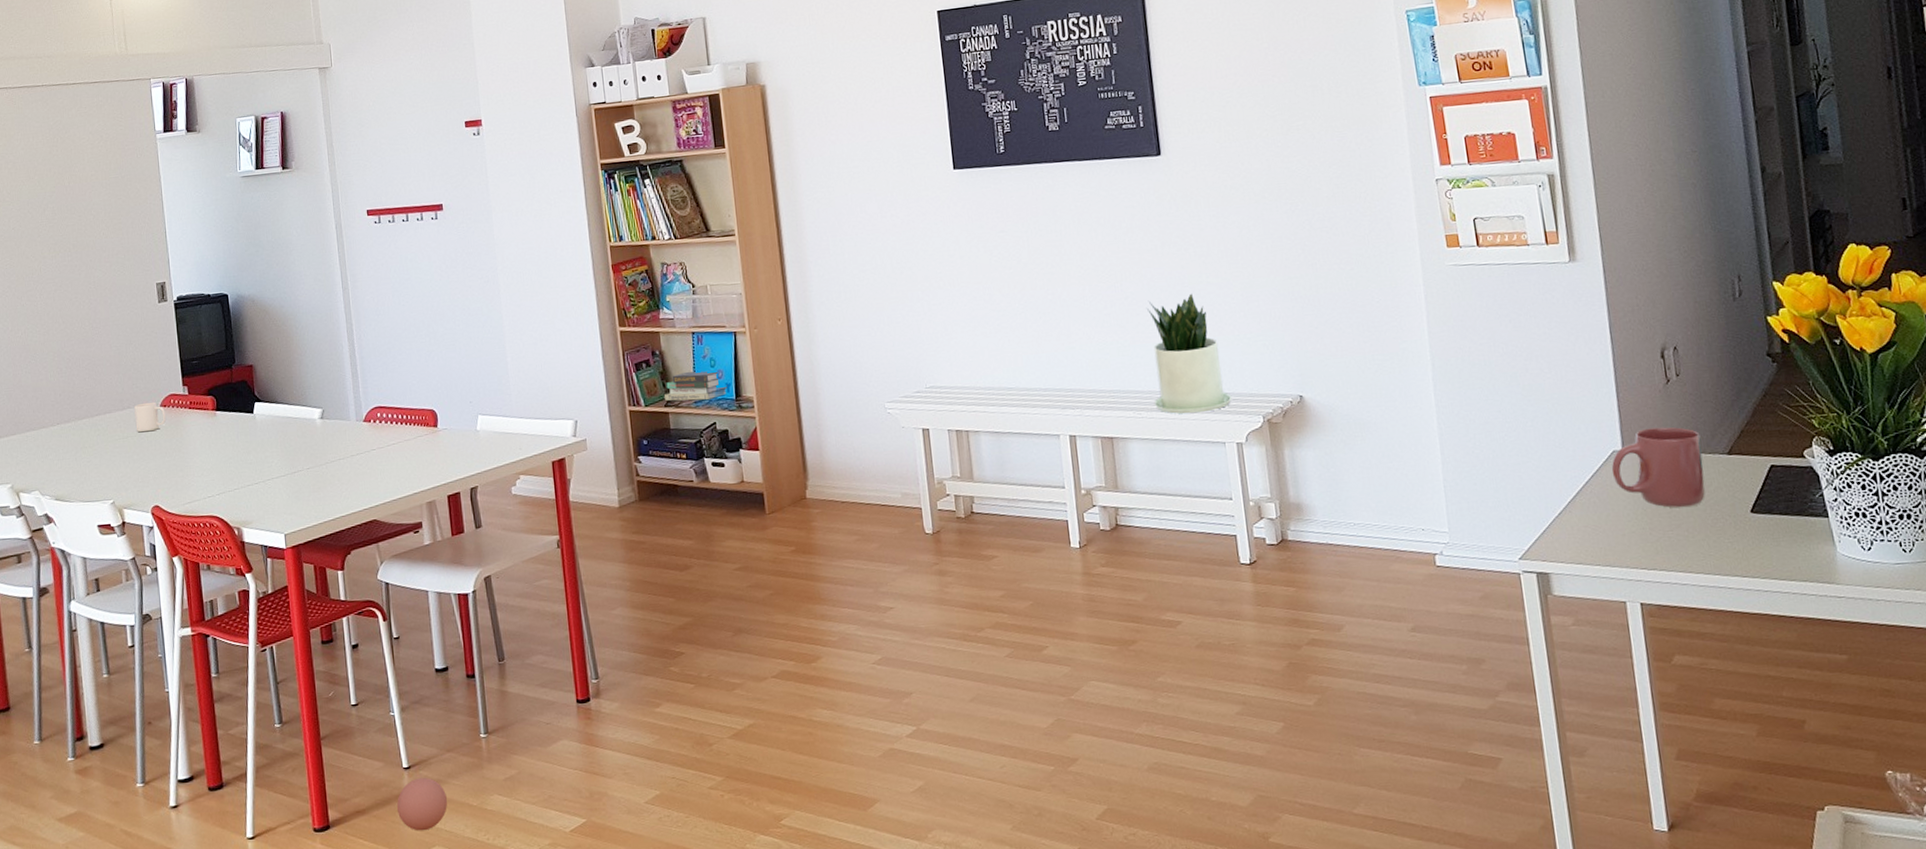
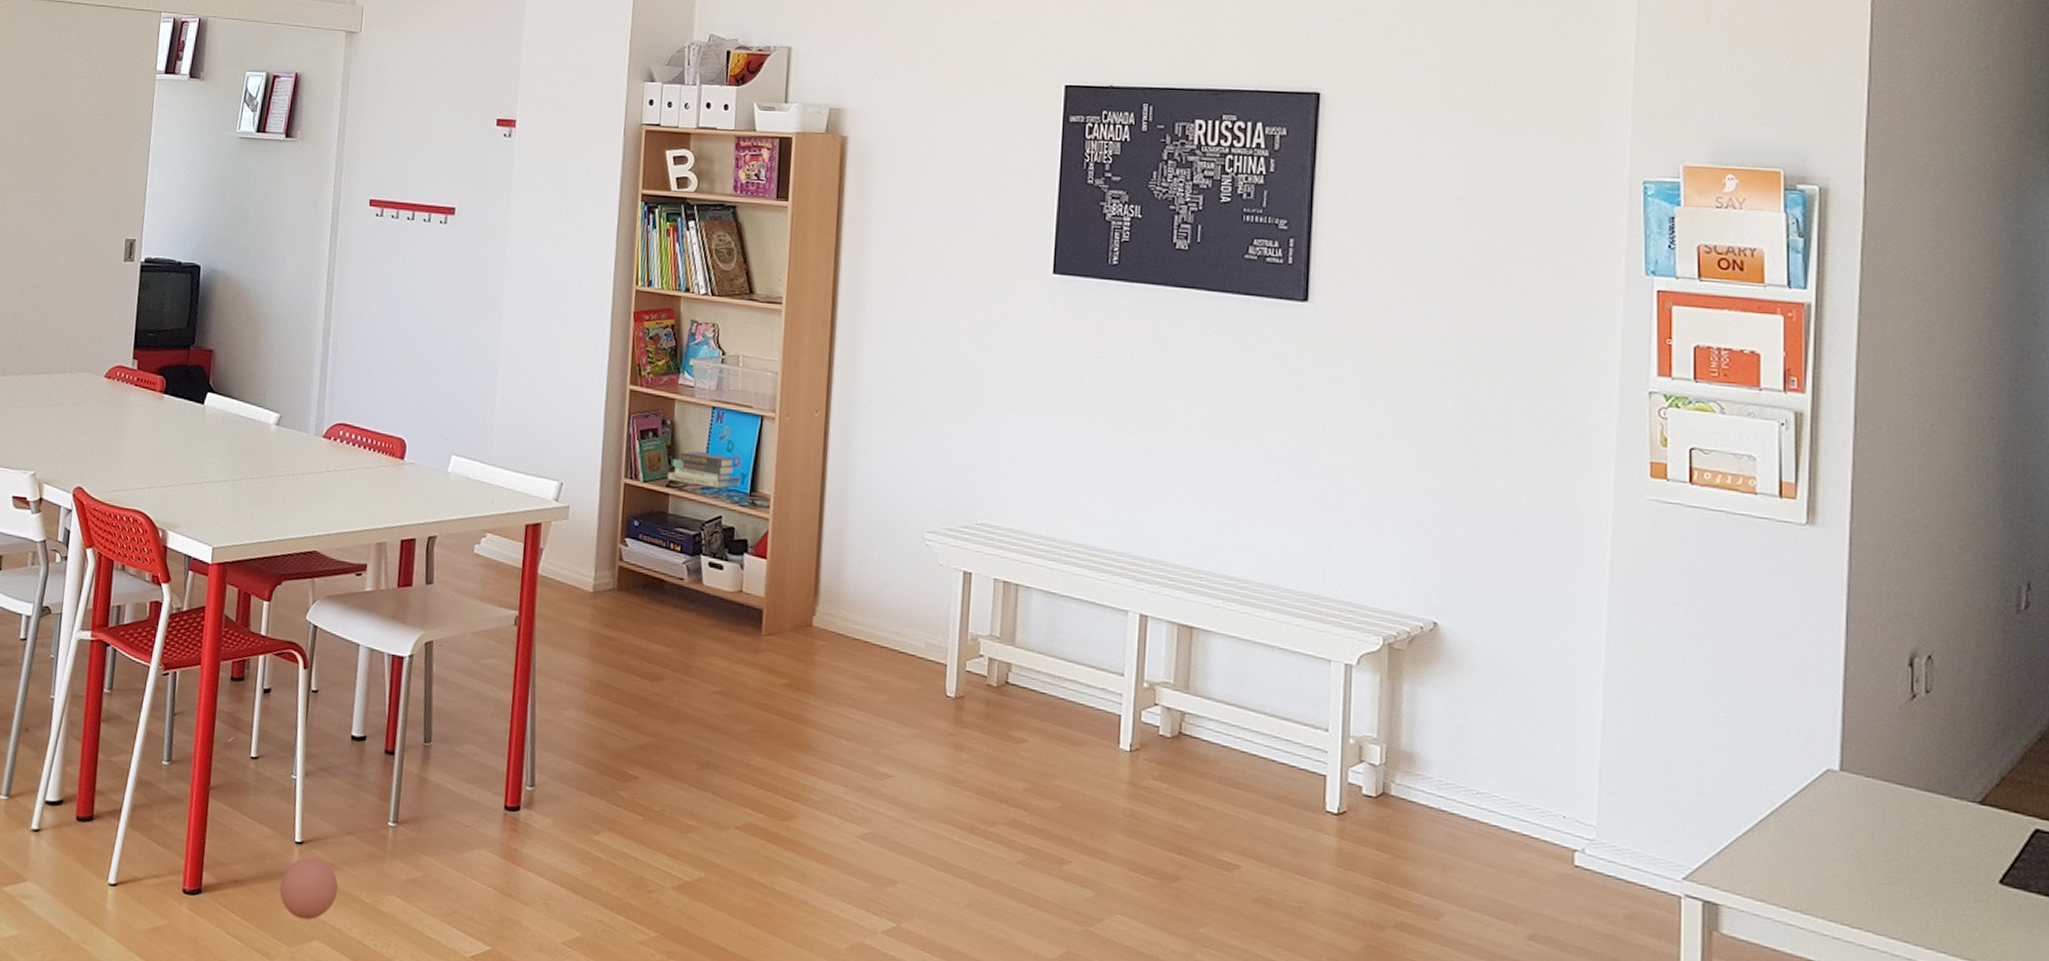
mug: present [134,402,167,433] -> none [74,369,110,403]
planter: present [1147,293,1232,415] -> none [1250,471,1349,620]
cup: present [1611,426,1706,508] -> none [1821,749,1946,860]

